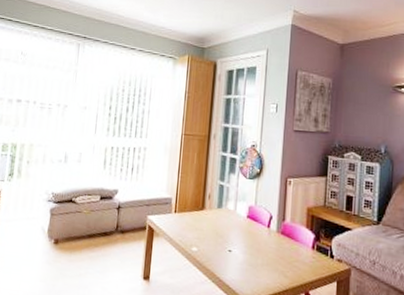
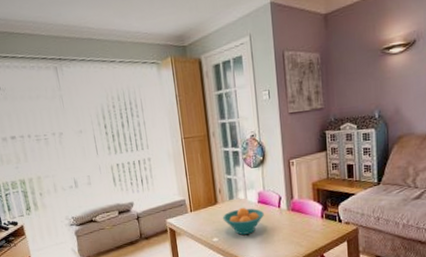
fruit bowl: none [206,219,251,251] -> present [222,207,264,235]

